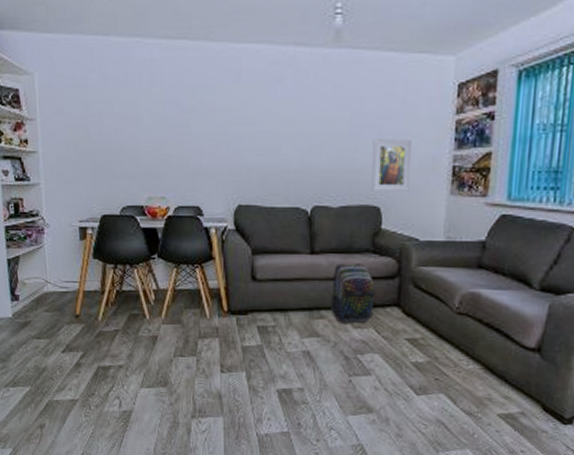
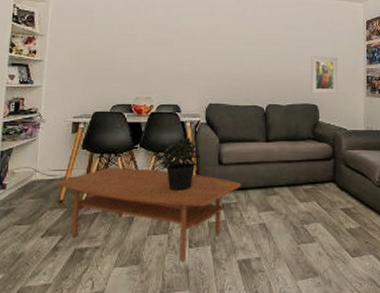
coffee table: none [70,280,280,386] -> present [56,167,241,261]
potted plant: none [176,246,230,311] -> present [155,137,201,192]
backpack: present [331,263,376,324] -> none [282,149,317,198]

